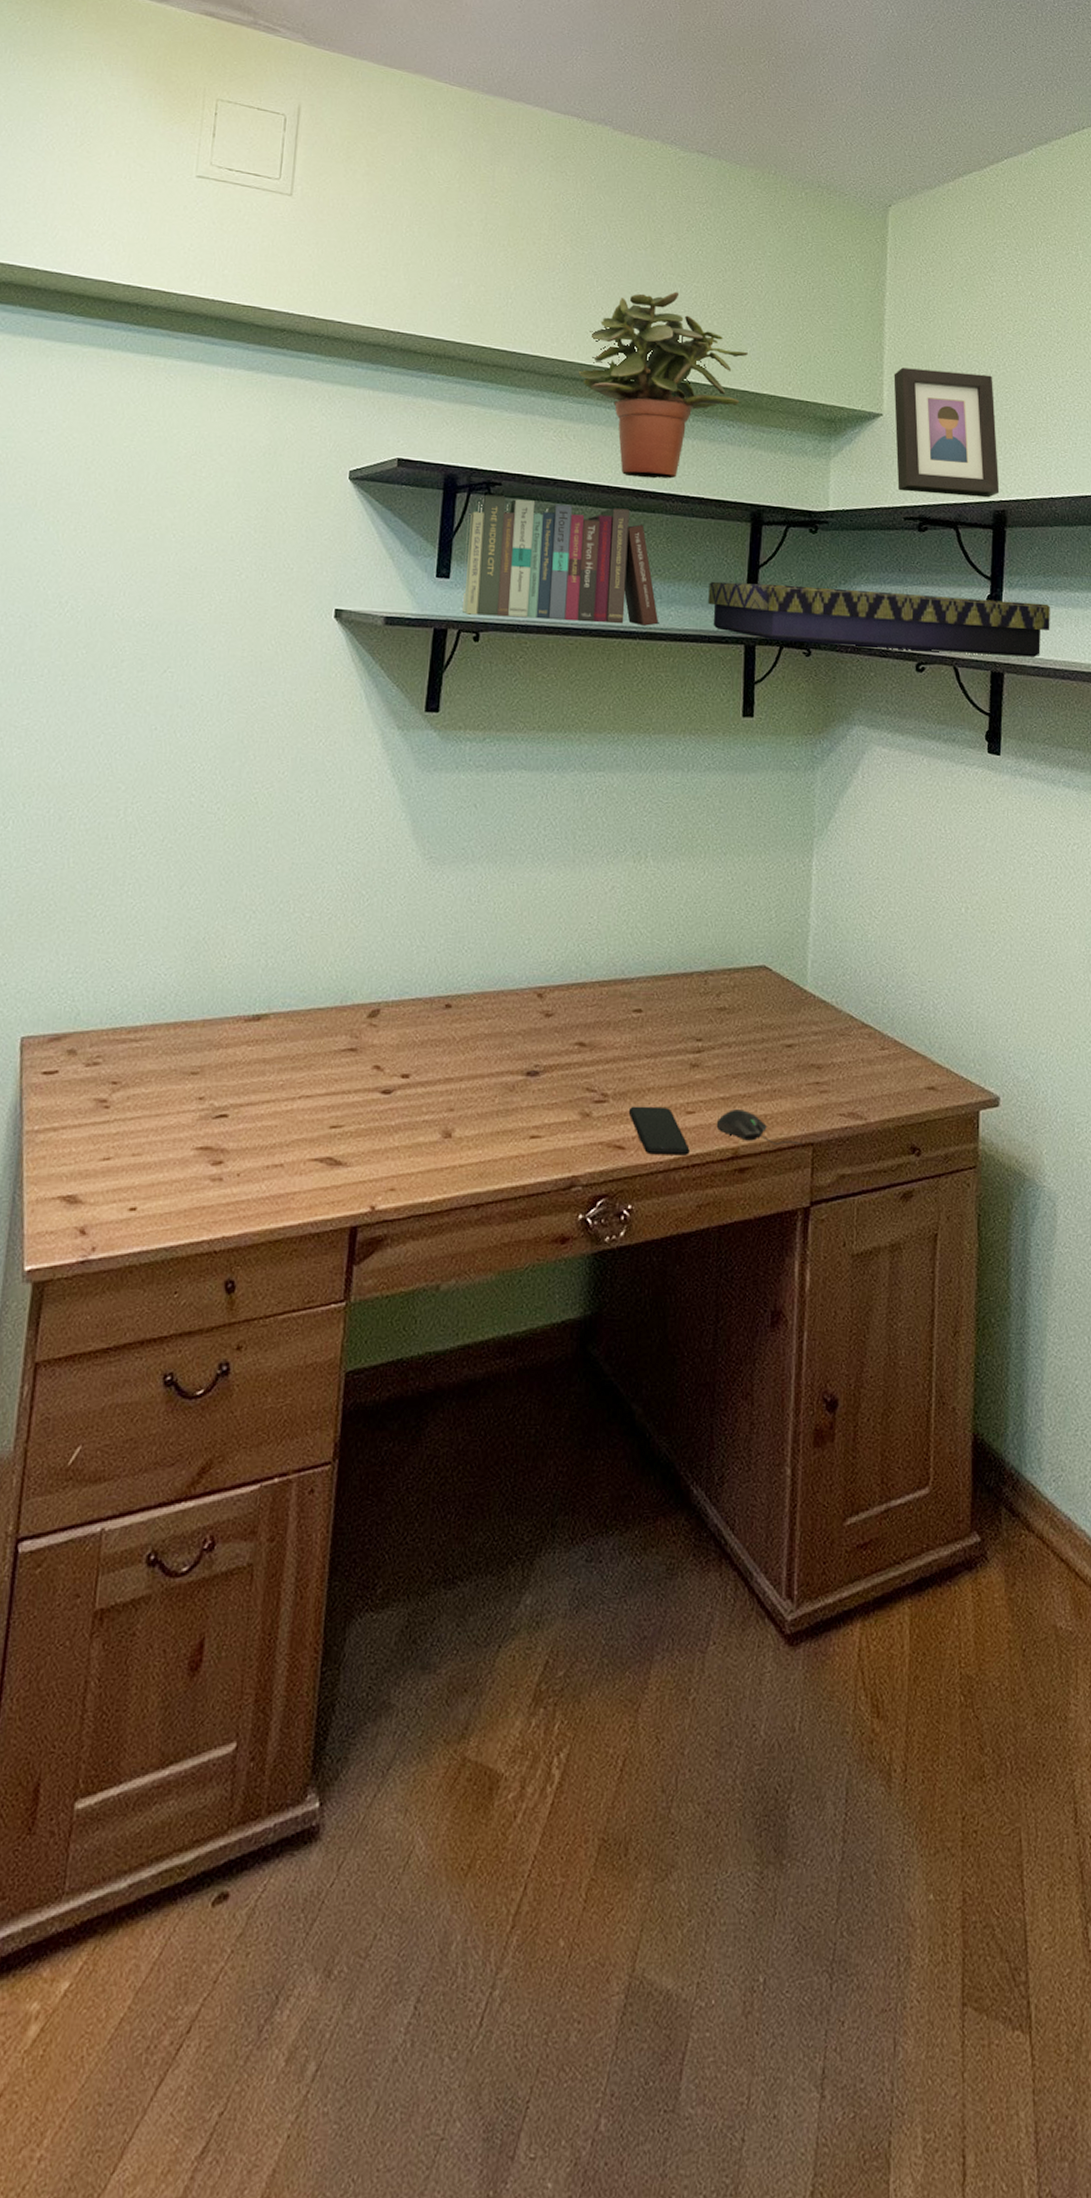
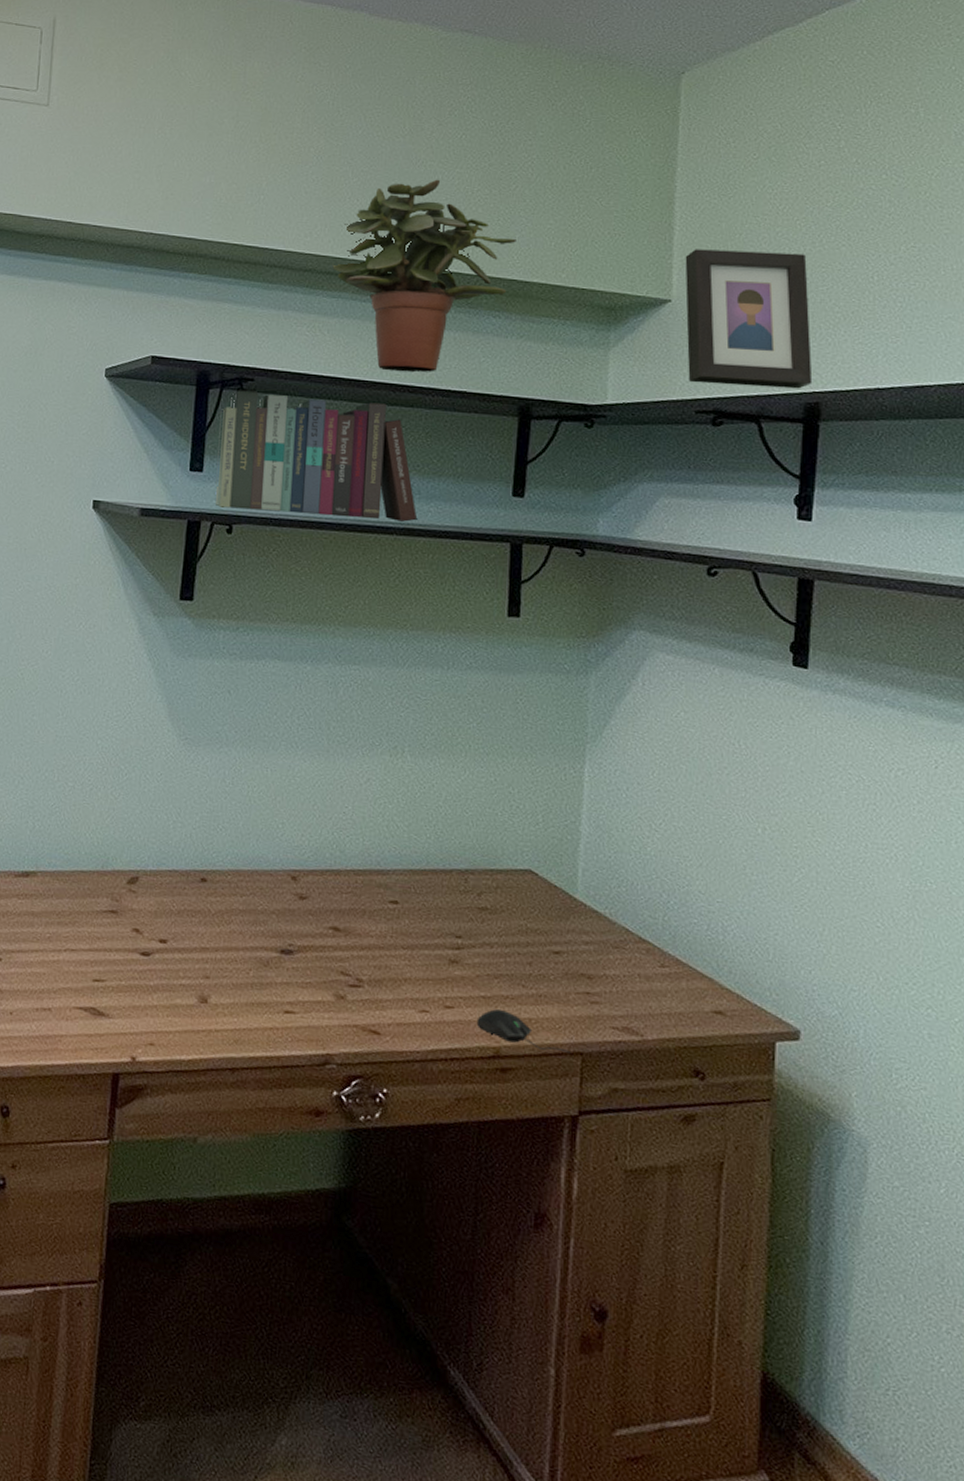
smartphone: present [628,1106,690,1157] -> none [384,994,448,1050]
decorative box: present [708,581,1050,659] -> none [471,477,874,565]

